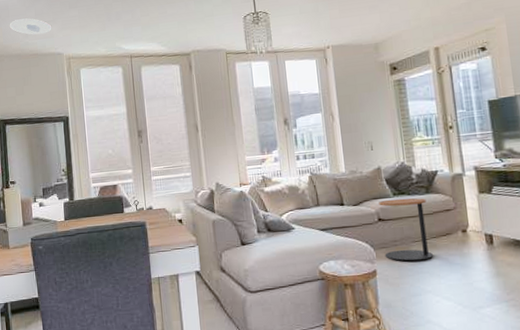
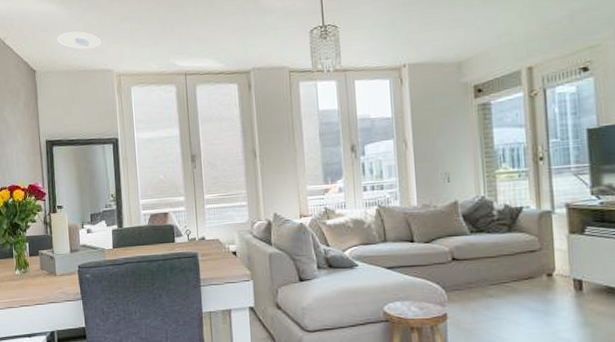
side table: present [379,198,433,262] -> none [453,236,512,306]

